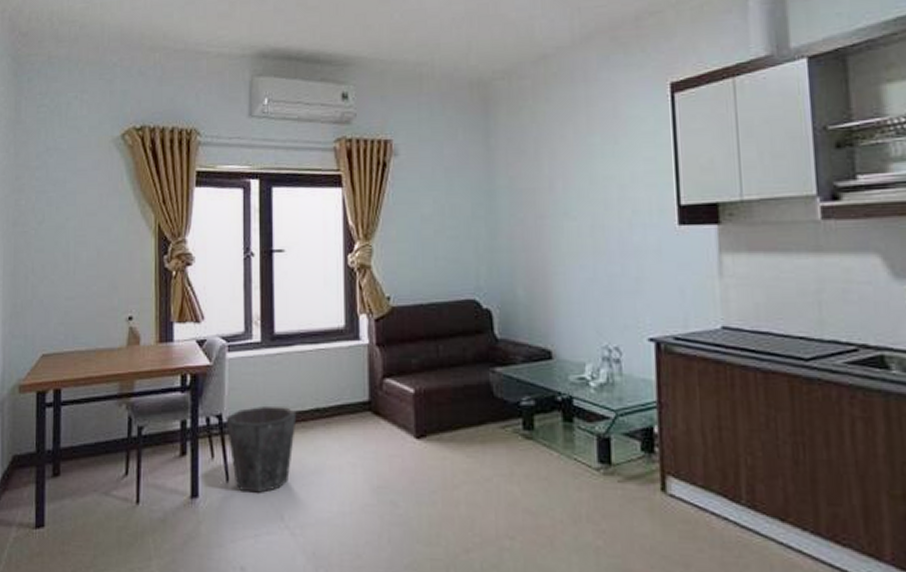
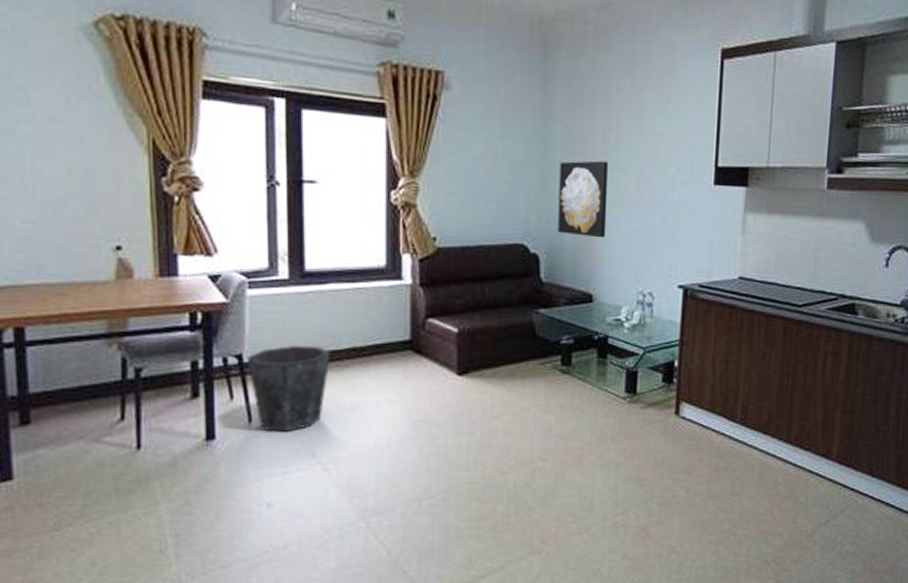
wall art: none [507,209,561,290] -> present [558,160,609,238]

